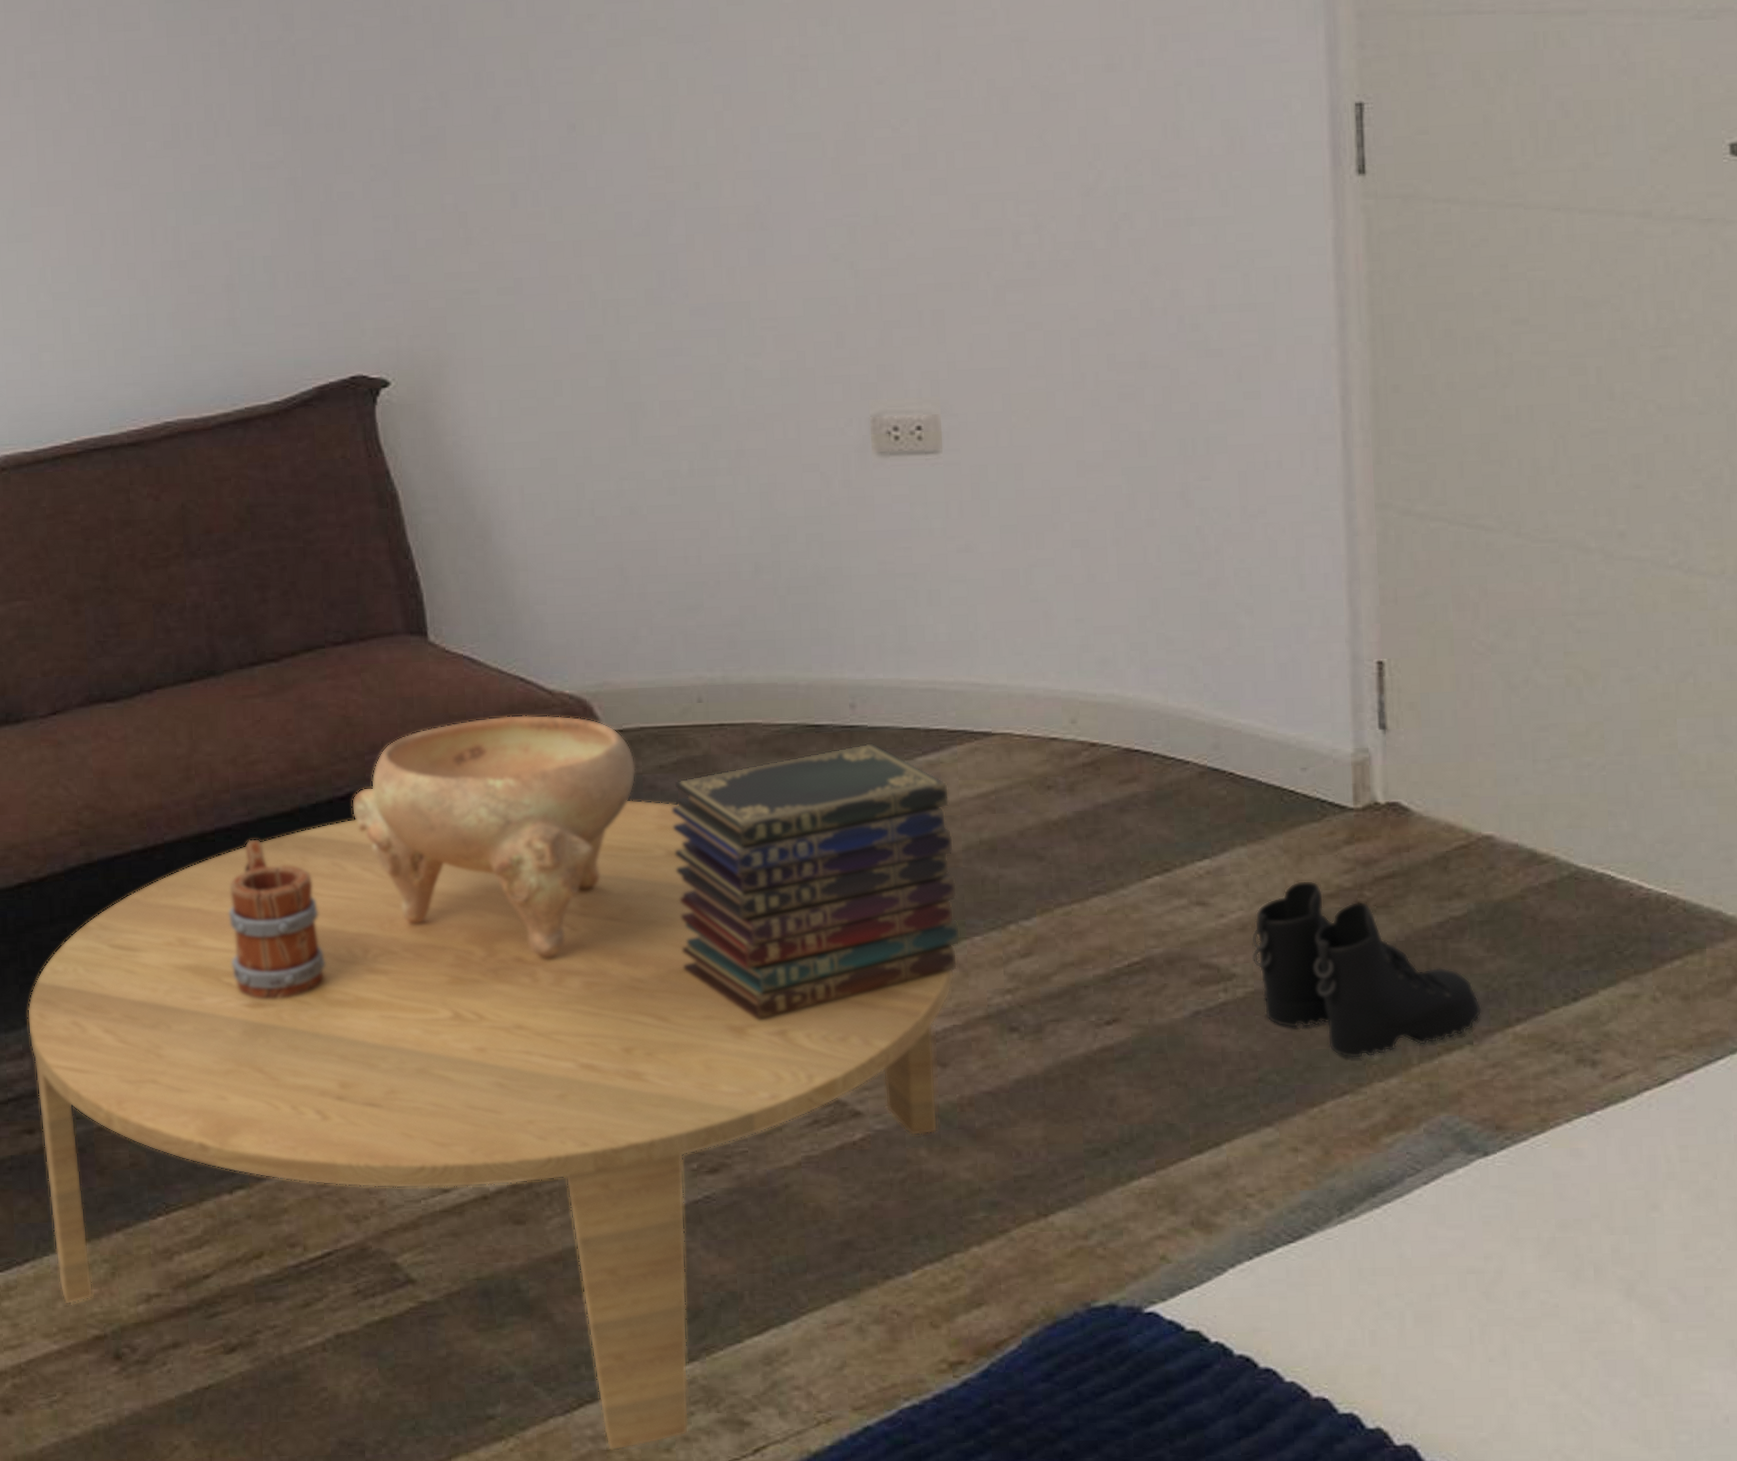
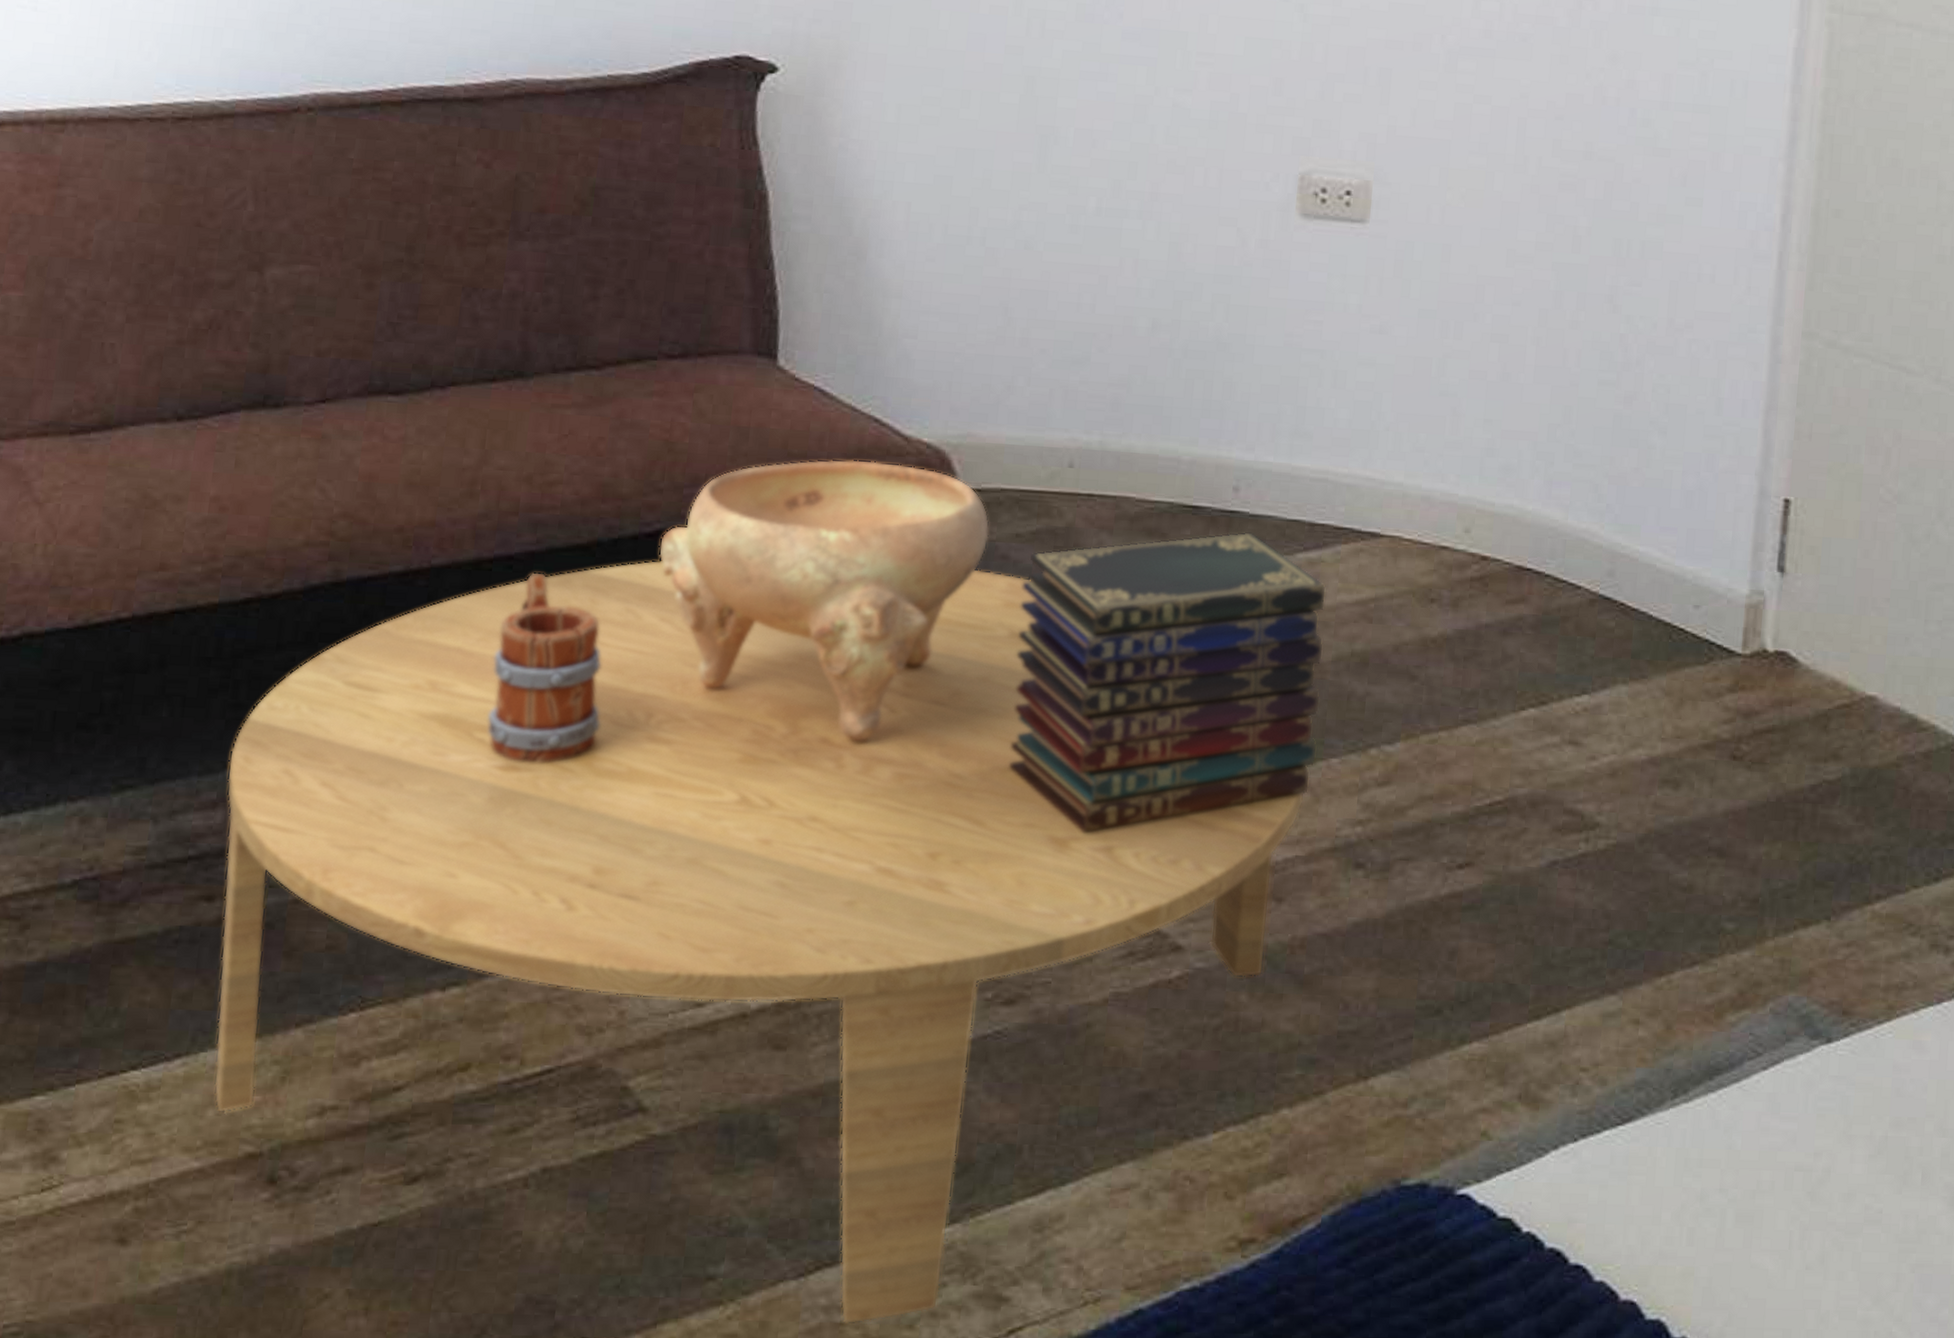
boots: present [1251,880,1482,1059] -> none [1618,727,1844,927]

